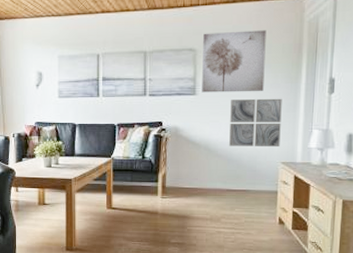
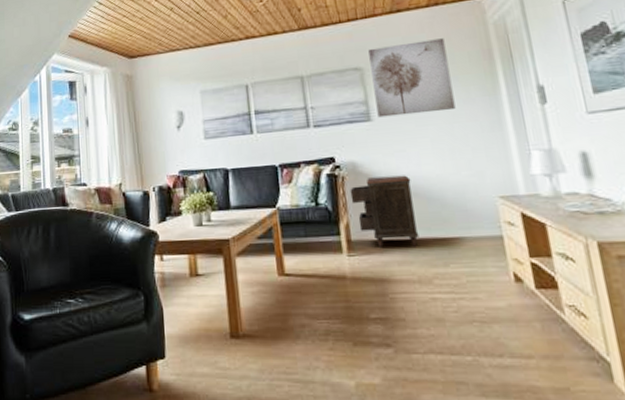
nightstand: none [170,140,218,195] -> present [350,175,419,249]
wall art: present [229,98,282,146] -> none [416,115,492,181]

